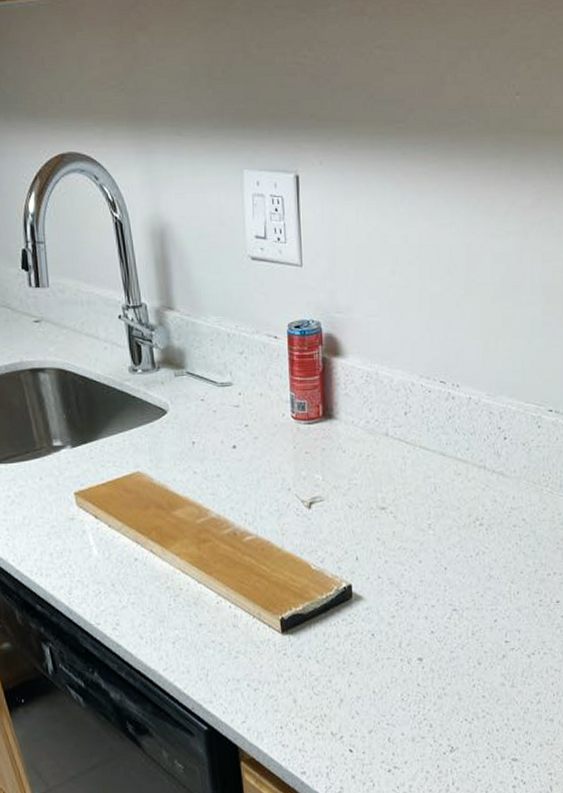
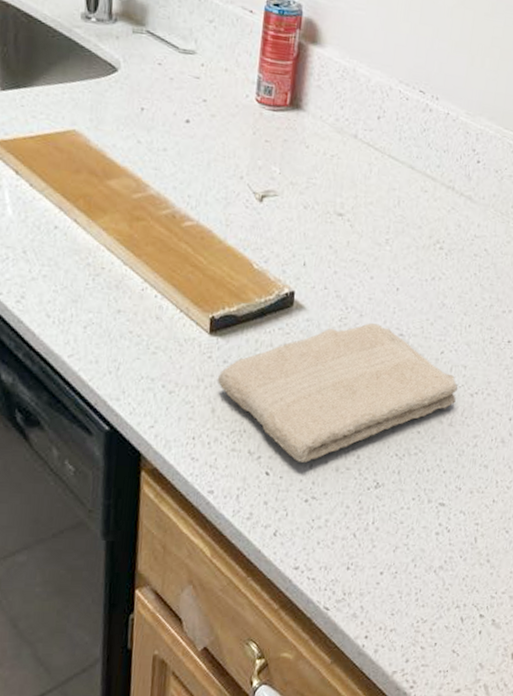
washcloth: none [294,603,515,737] -> present [217,323,459,463]

